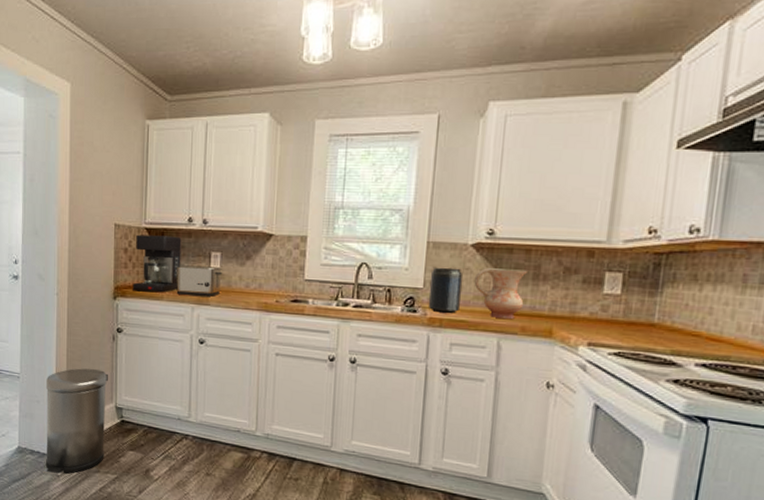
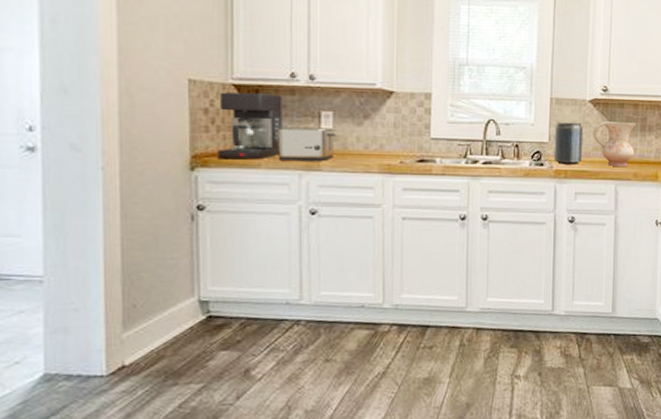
pedal bin: present [43,368,108,476] -> none [87,258,186,402]

